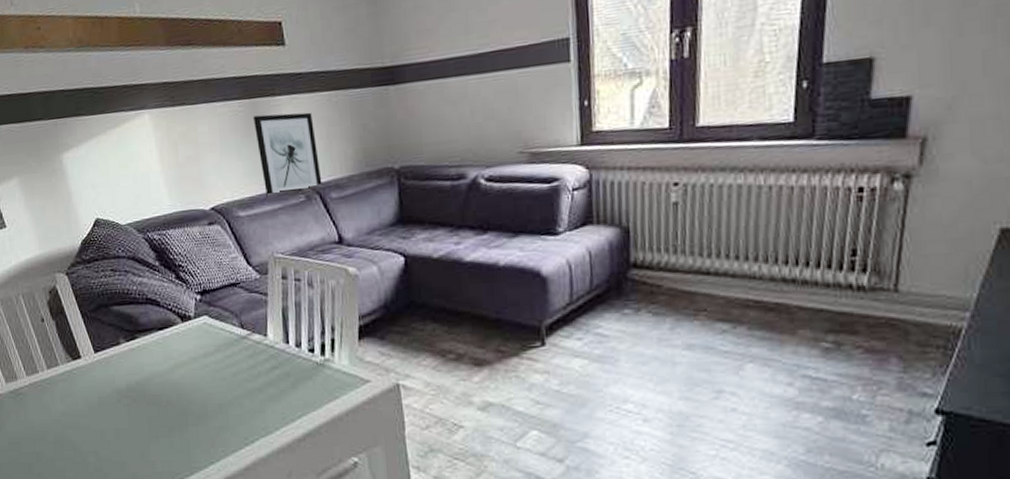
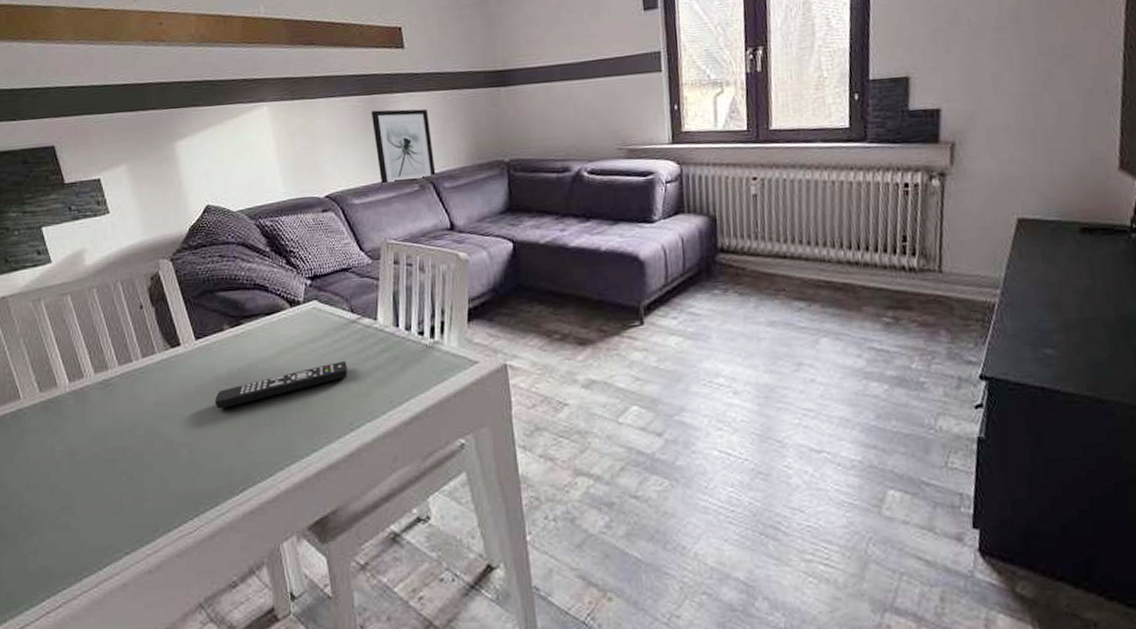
remote control: none [116,377,240,420] -> present [215,361,348,409]

